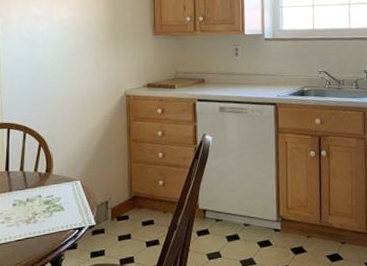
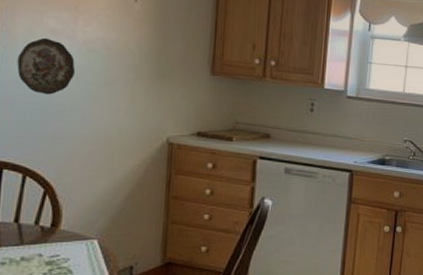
decorative plate: none [14,22,55,67] -> present [17,37,76,95]

